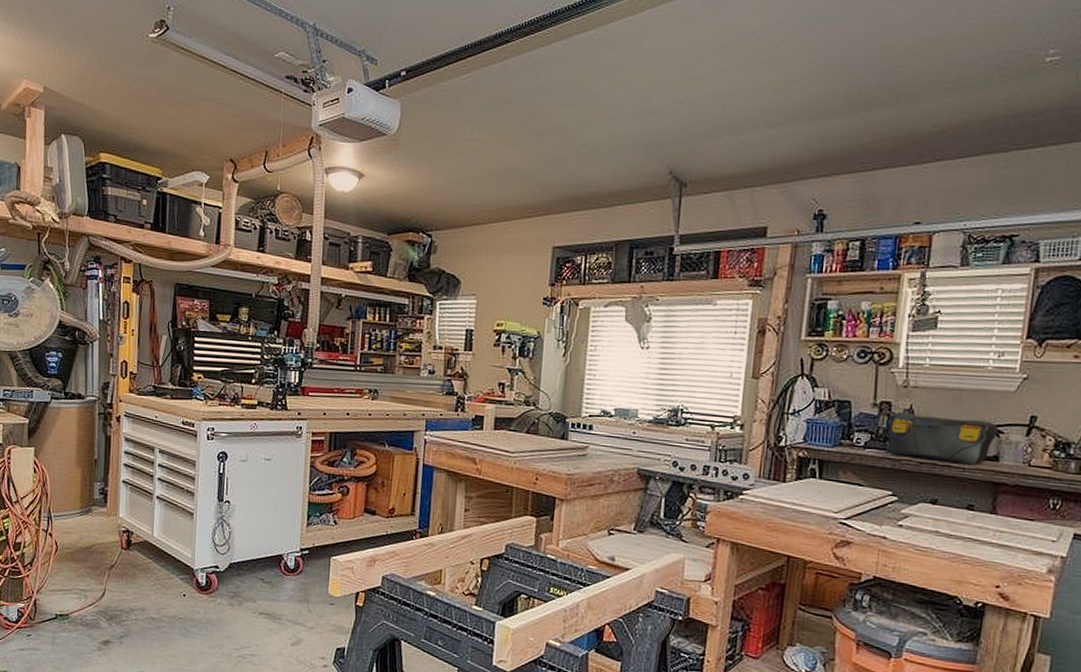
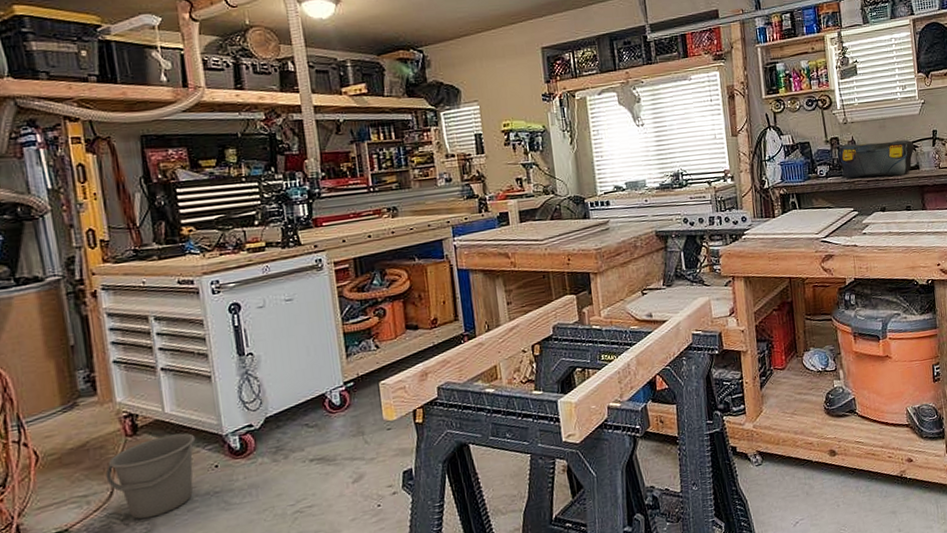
bucket: none [101,556,173,625] -> present [105,433,196,520]

